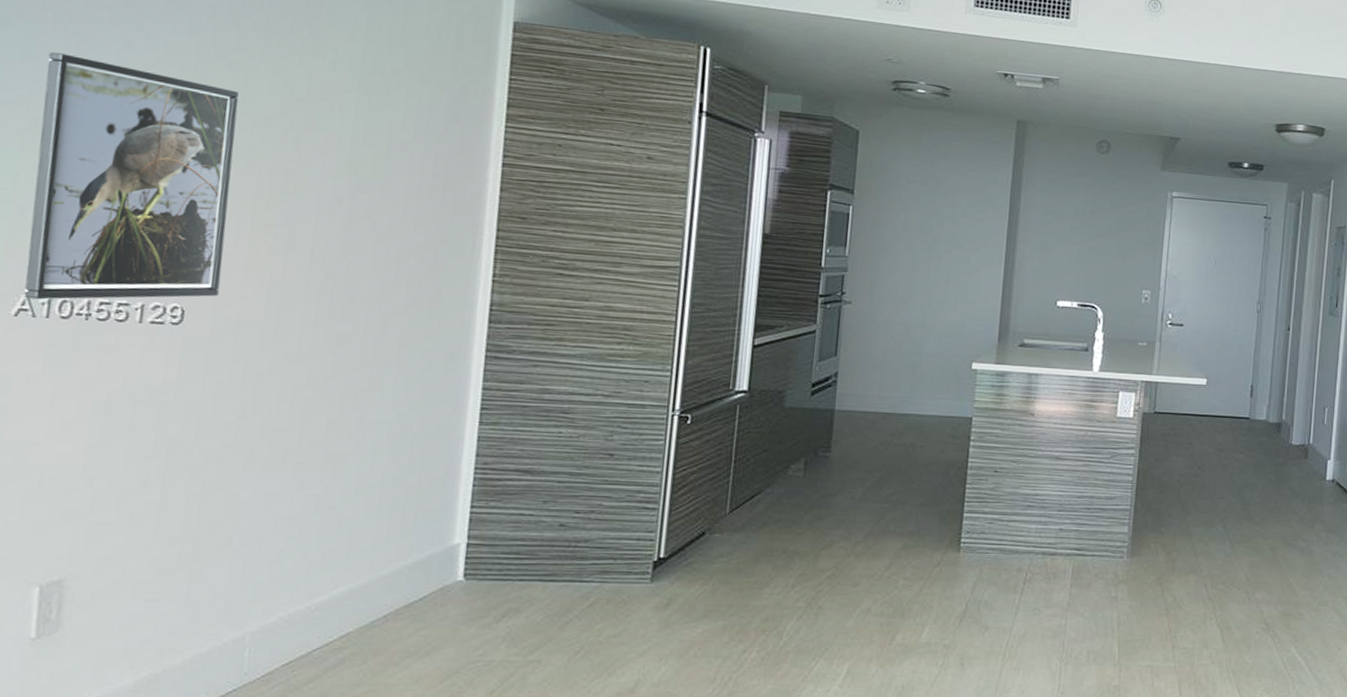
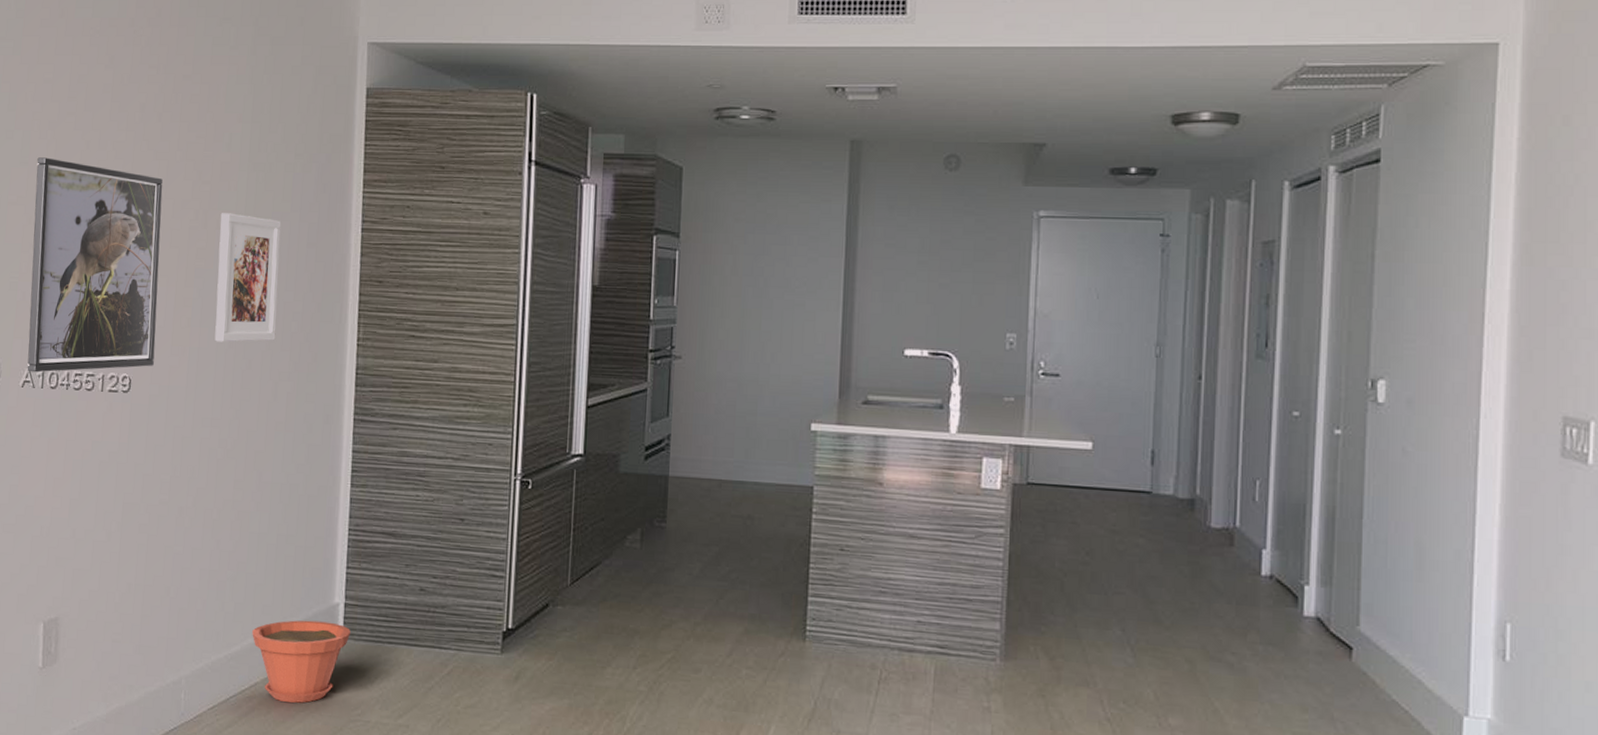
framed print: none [305,135,400,274] -> present [214,213,281,342]
plant pot: none [345,563,473,649] -> present [252,620,350,703]

